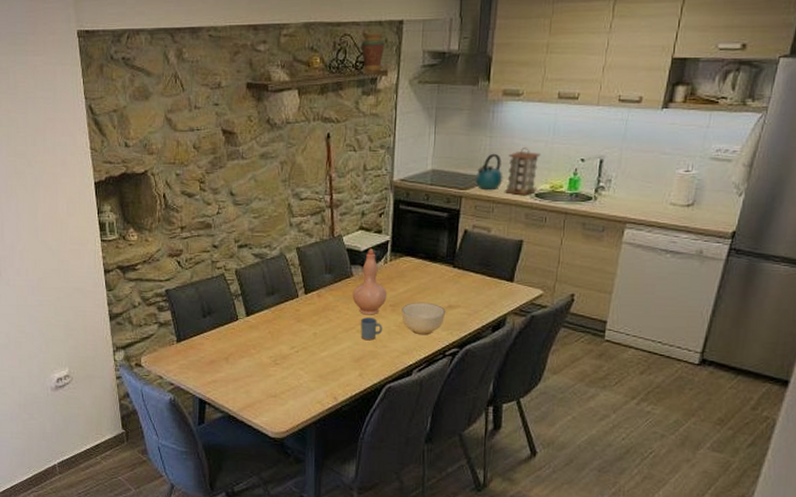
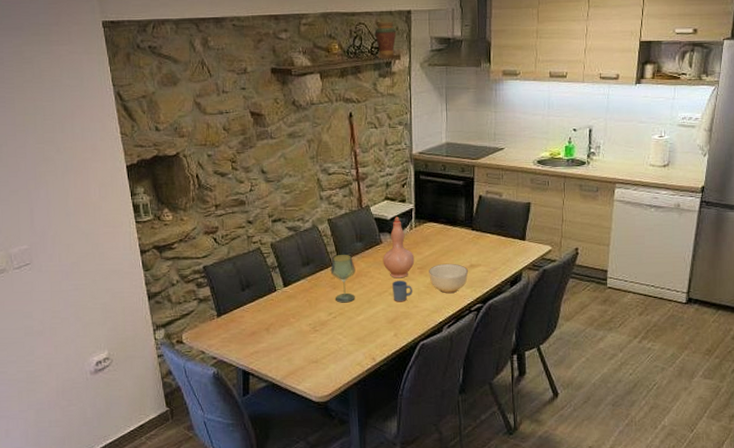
wine glass: none [295,285,323,337] -> present [330,254,356,303]
kettle: present [475,153,503,189] -> none [485,126,509,159]
spice rack: present [505,146,541,195] -> none [511,119,539,162]

